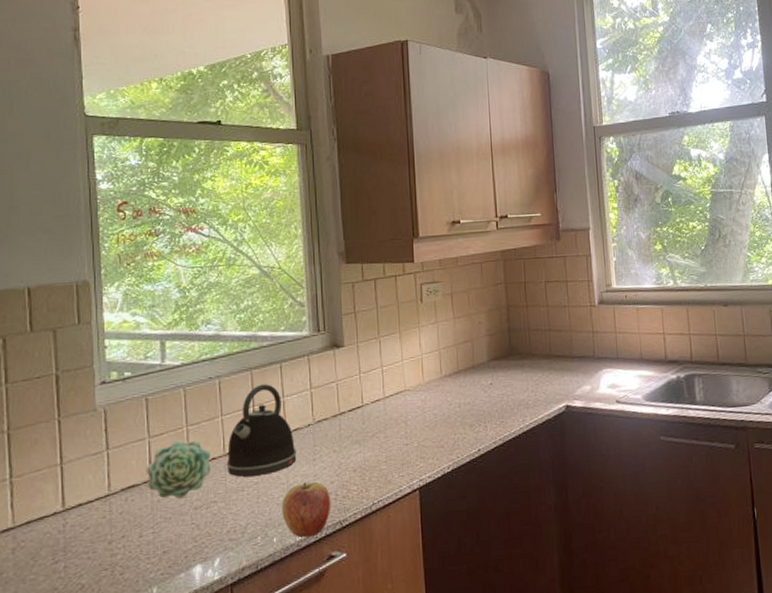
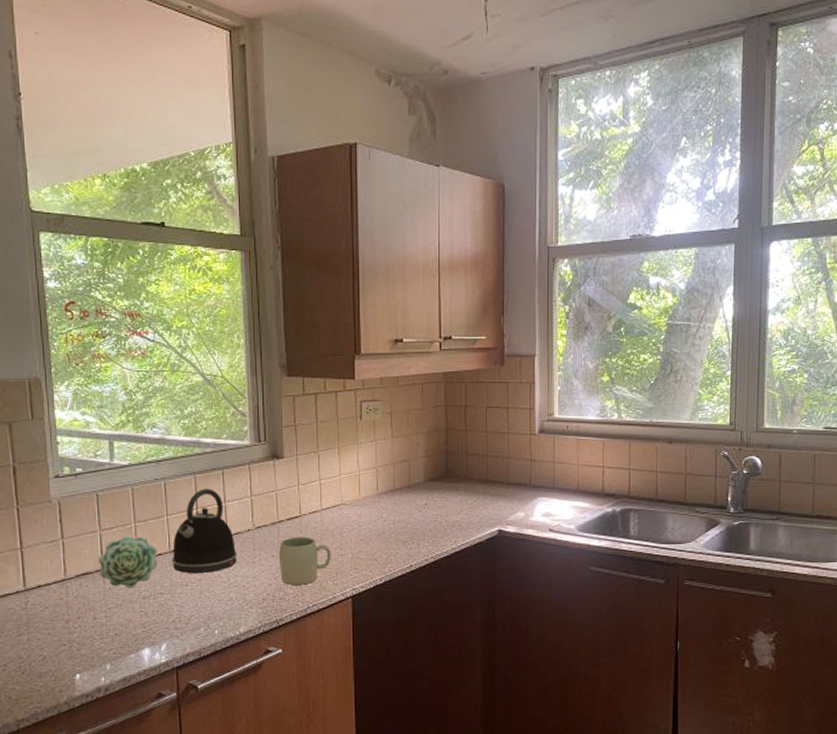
apple: present [282,481,332,538] -> none [223,583,269,633]
mug: none [340,427,396,481] -> present [278,537,331,585]

